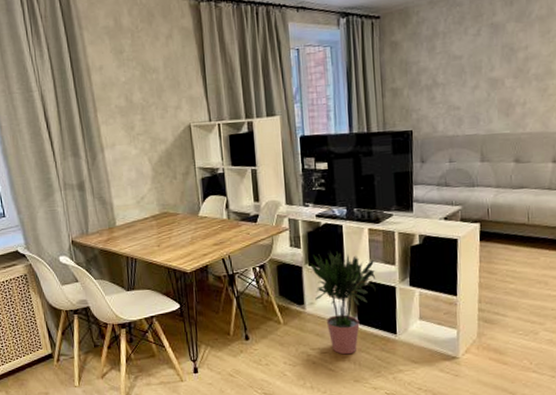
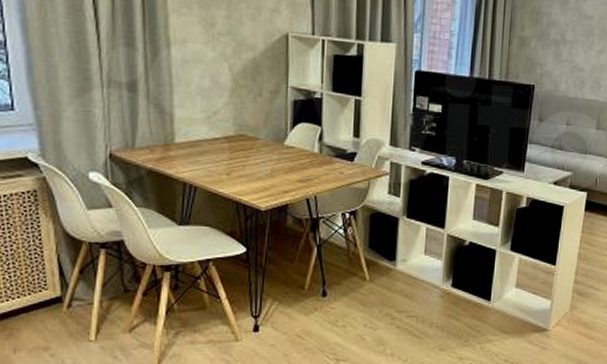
potted plant: present [310,251,376,355] -> none [408,205,479,320]

